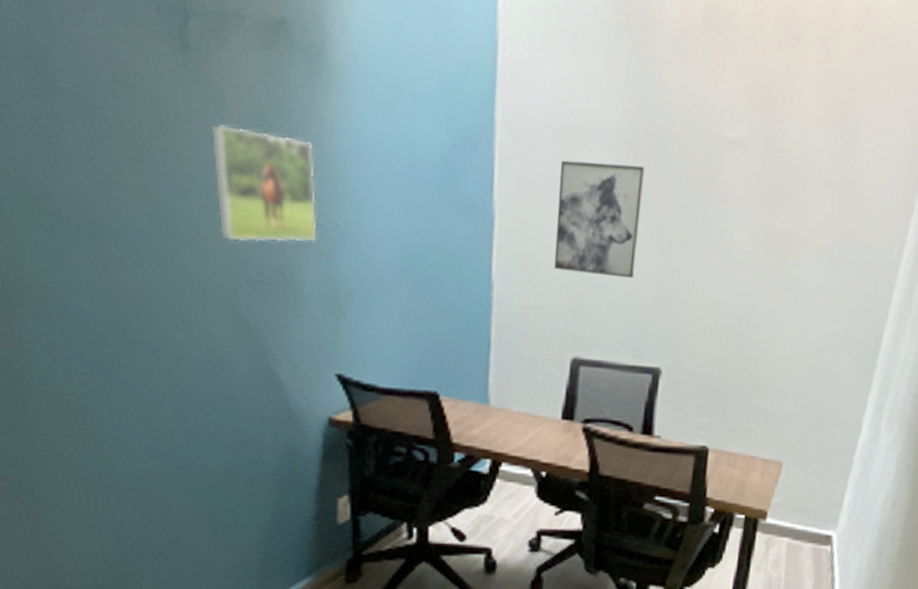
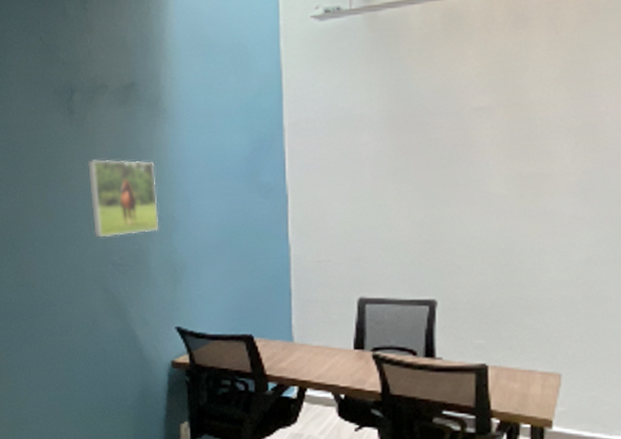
wall art: present [553,160,646,279] -> none [336,140,406,230]

